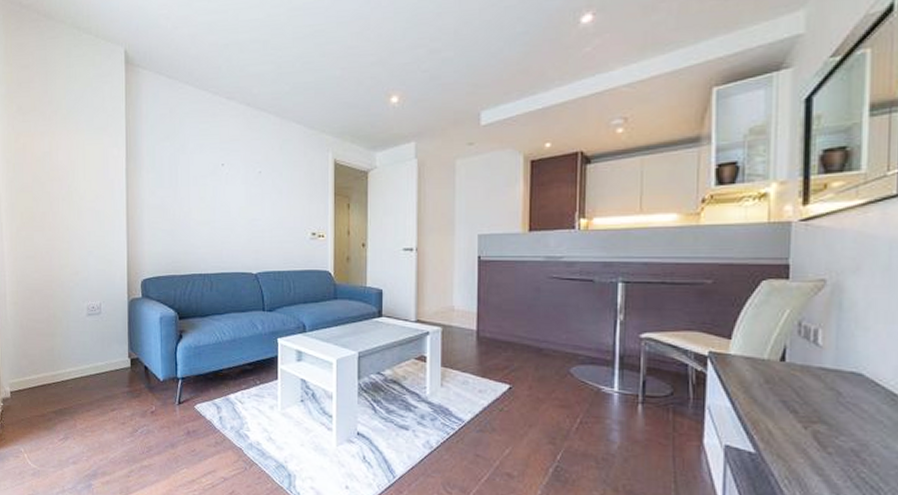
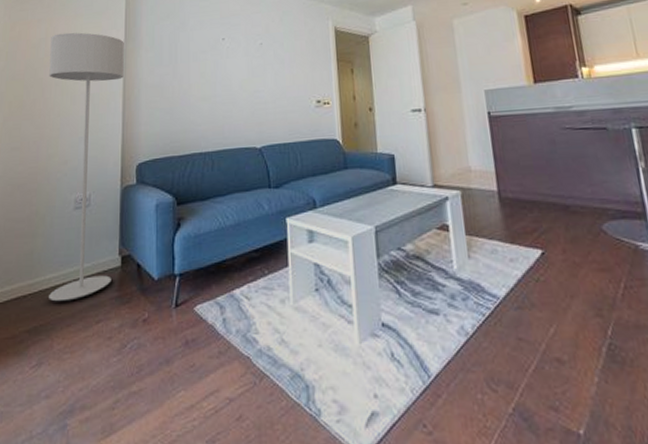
floor lamp: none [55,147,126,392] -> present [49,32,124,302]

